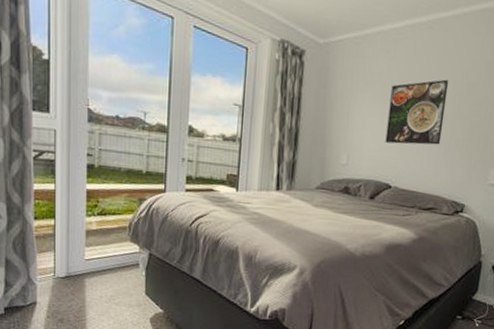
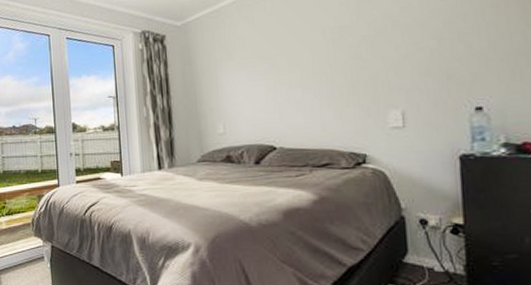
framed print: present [385,79,449,145] -> none [256,29,322,105]

